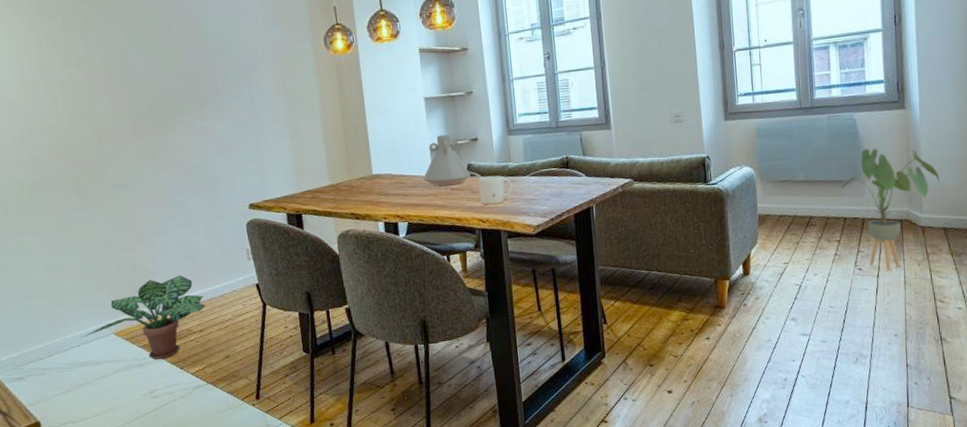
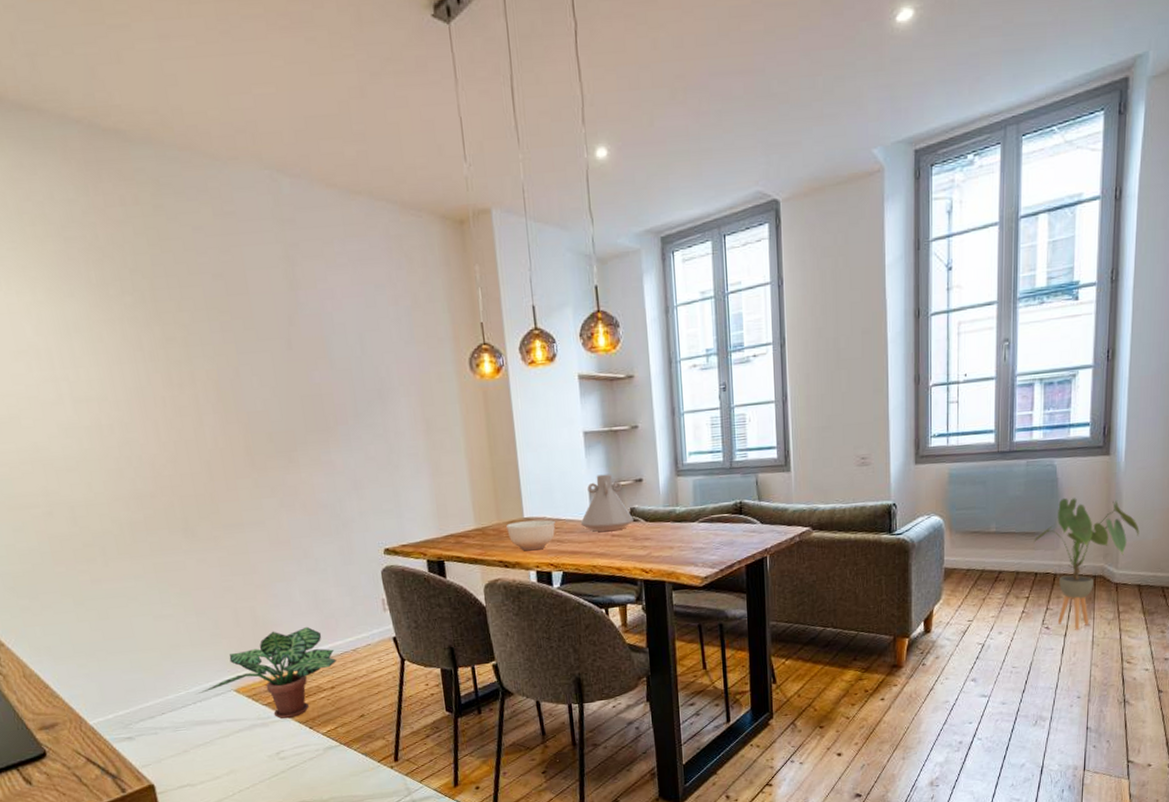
bowl: none [357,175,401,204] -> present [506,519,556,551]
mug: present [477,175,512,205] -> none [640,521,679,554]

